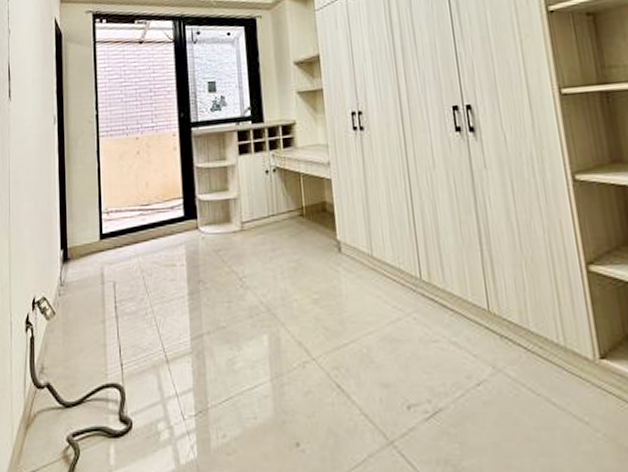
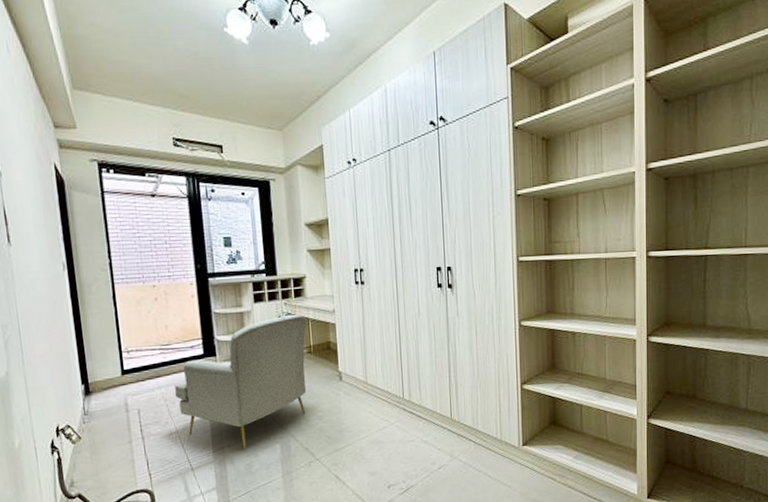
armchair: none [152,167,299,340] -> present [175,314,307,450]

